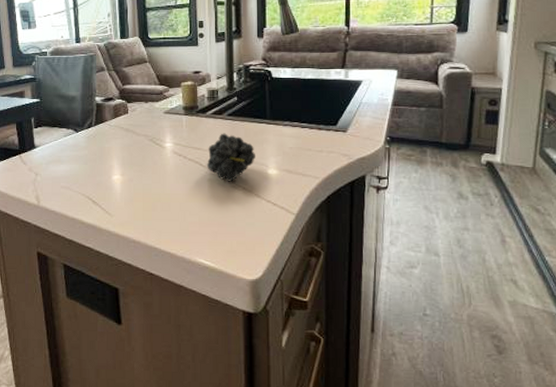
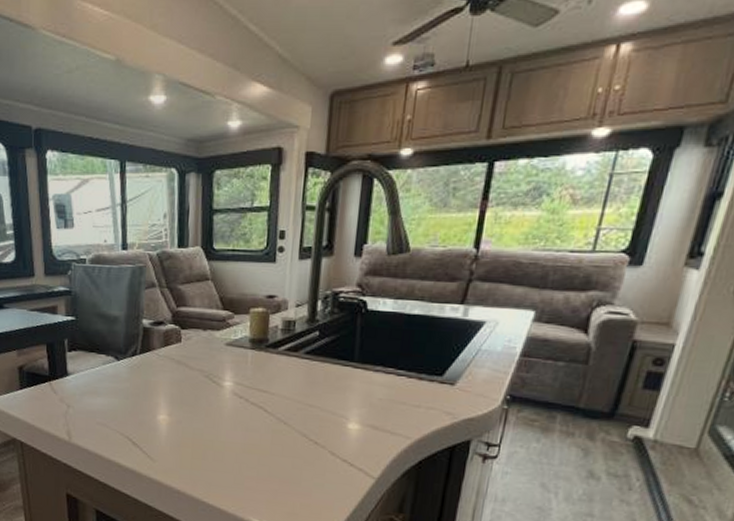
fruit: present [207,133,255,182] -> none [273,374,335,434]

